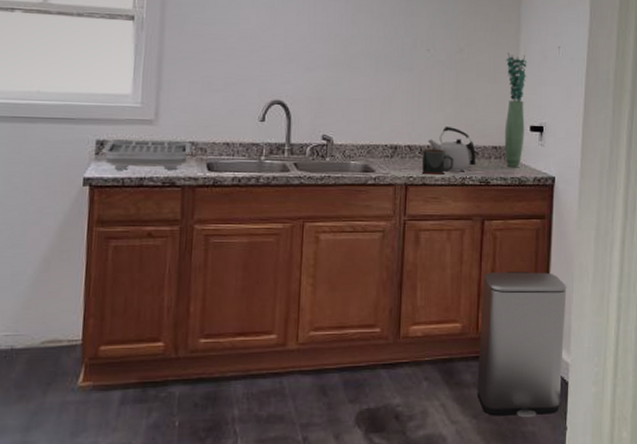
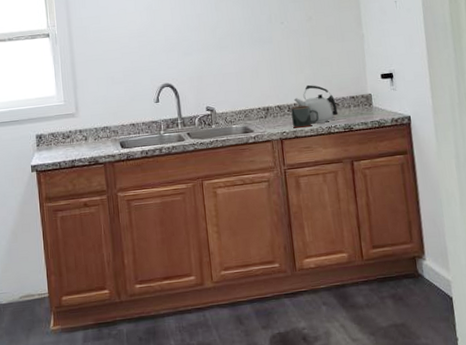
dish rack: present [101,140,192,170] -> none [41,127,107,156]
pedal bin: present [477,271,567,418] -> none [360,201,448,333]
vase: present [504,52,527,168] -> none [350,13,378,113]

